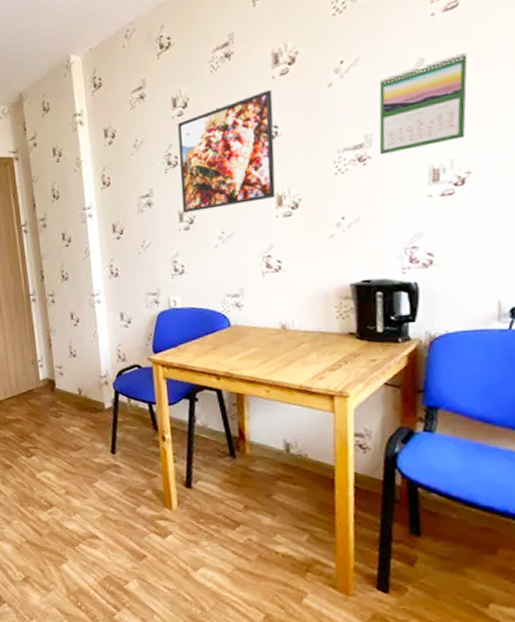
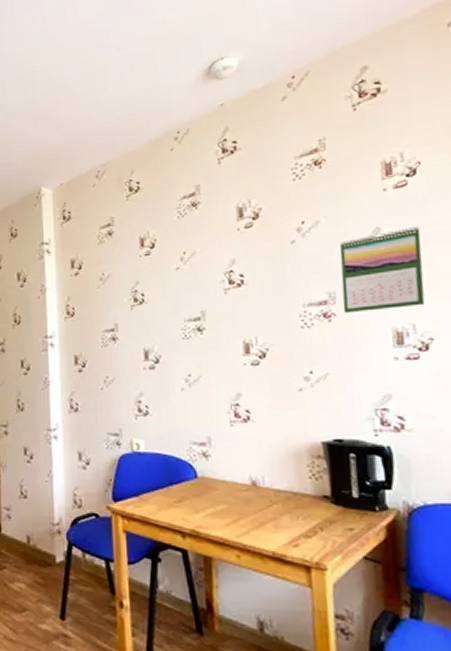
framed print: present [177,89,276,213] -> none [145,240,243,351]

